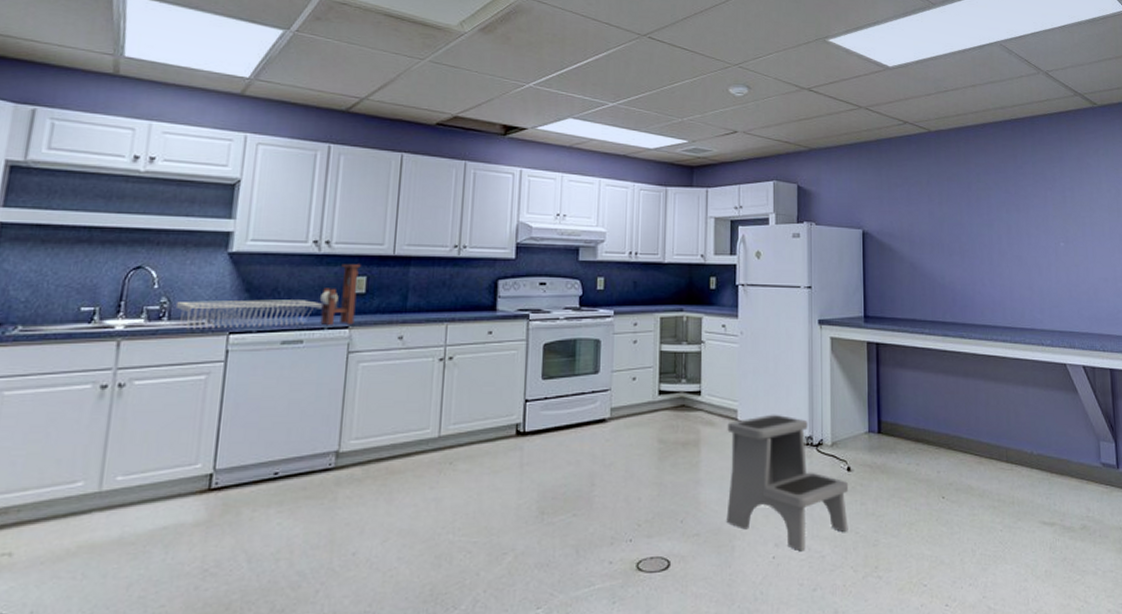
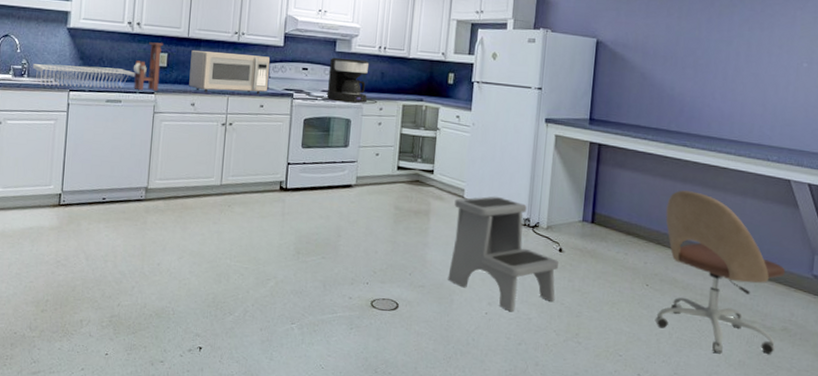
microwave: none [395,271,499,322] -> present [189,50,270,95]
coffee maker: none [543,268,631,320] -> present [304,57,378,105]
office chair: none [952,386,1079,566] -> present [654,190,786,354]

